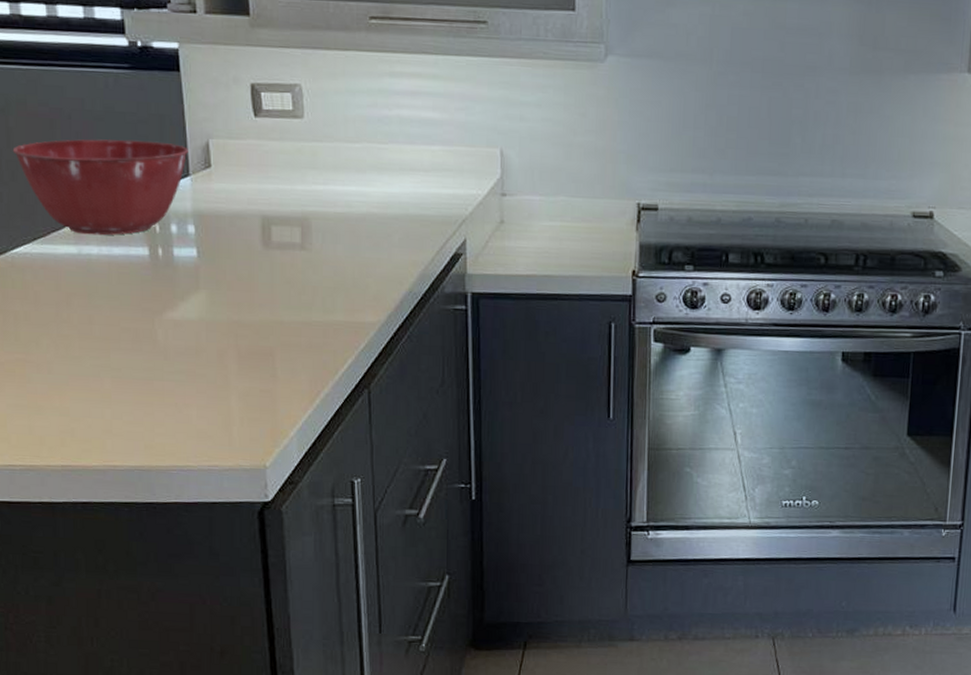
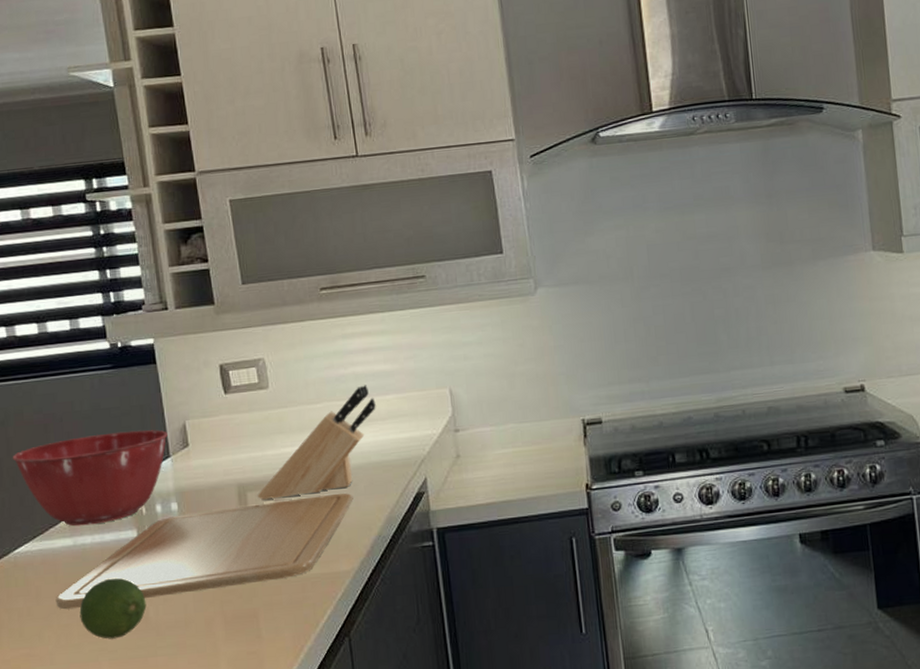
chopping board: none [56,238,386,321] -> present [55,493,353,610]
fruit: none [82,293,155,357] -> present [79,577,147,639]
knife block: none [282,130,419,238] -> present [257,385,376,500]

